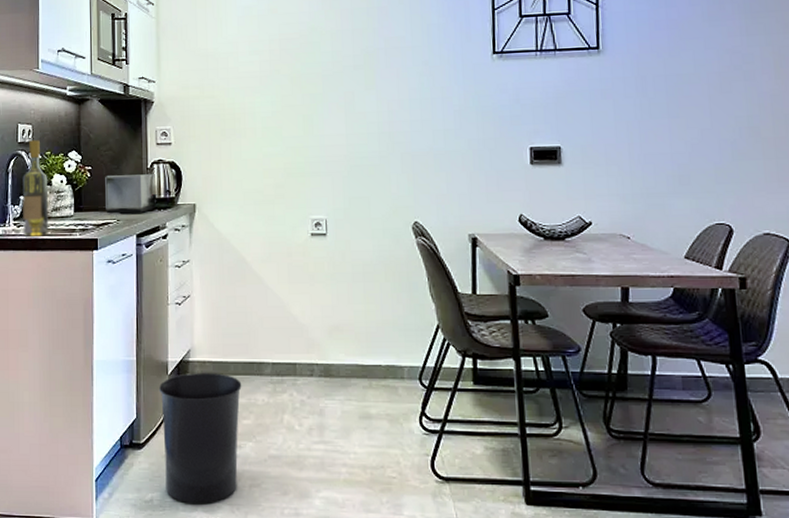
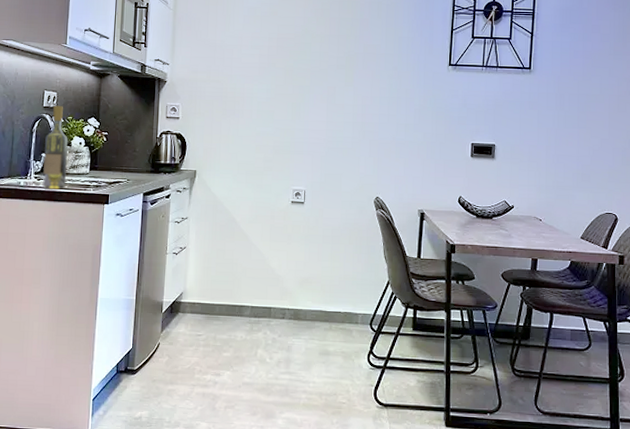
toaster: present [105,173,157,214] -> none [118,140,164,176]
waste bin: present [159,373,242,505] -> none [153,312,225,422]

